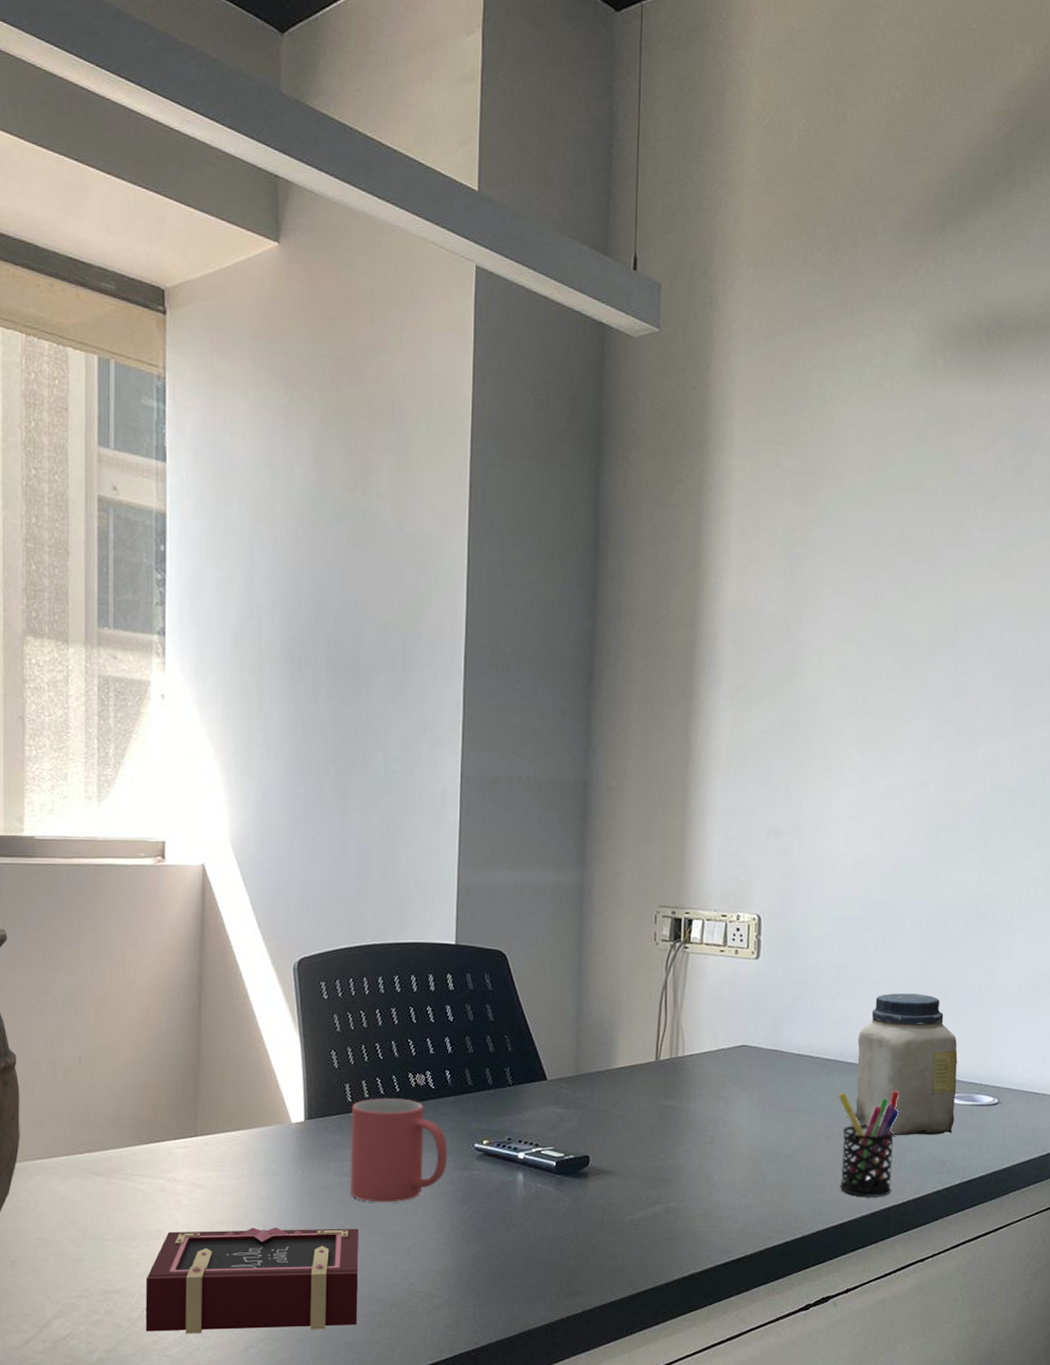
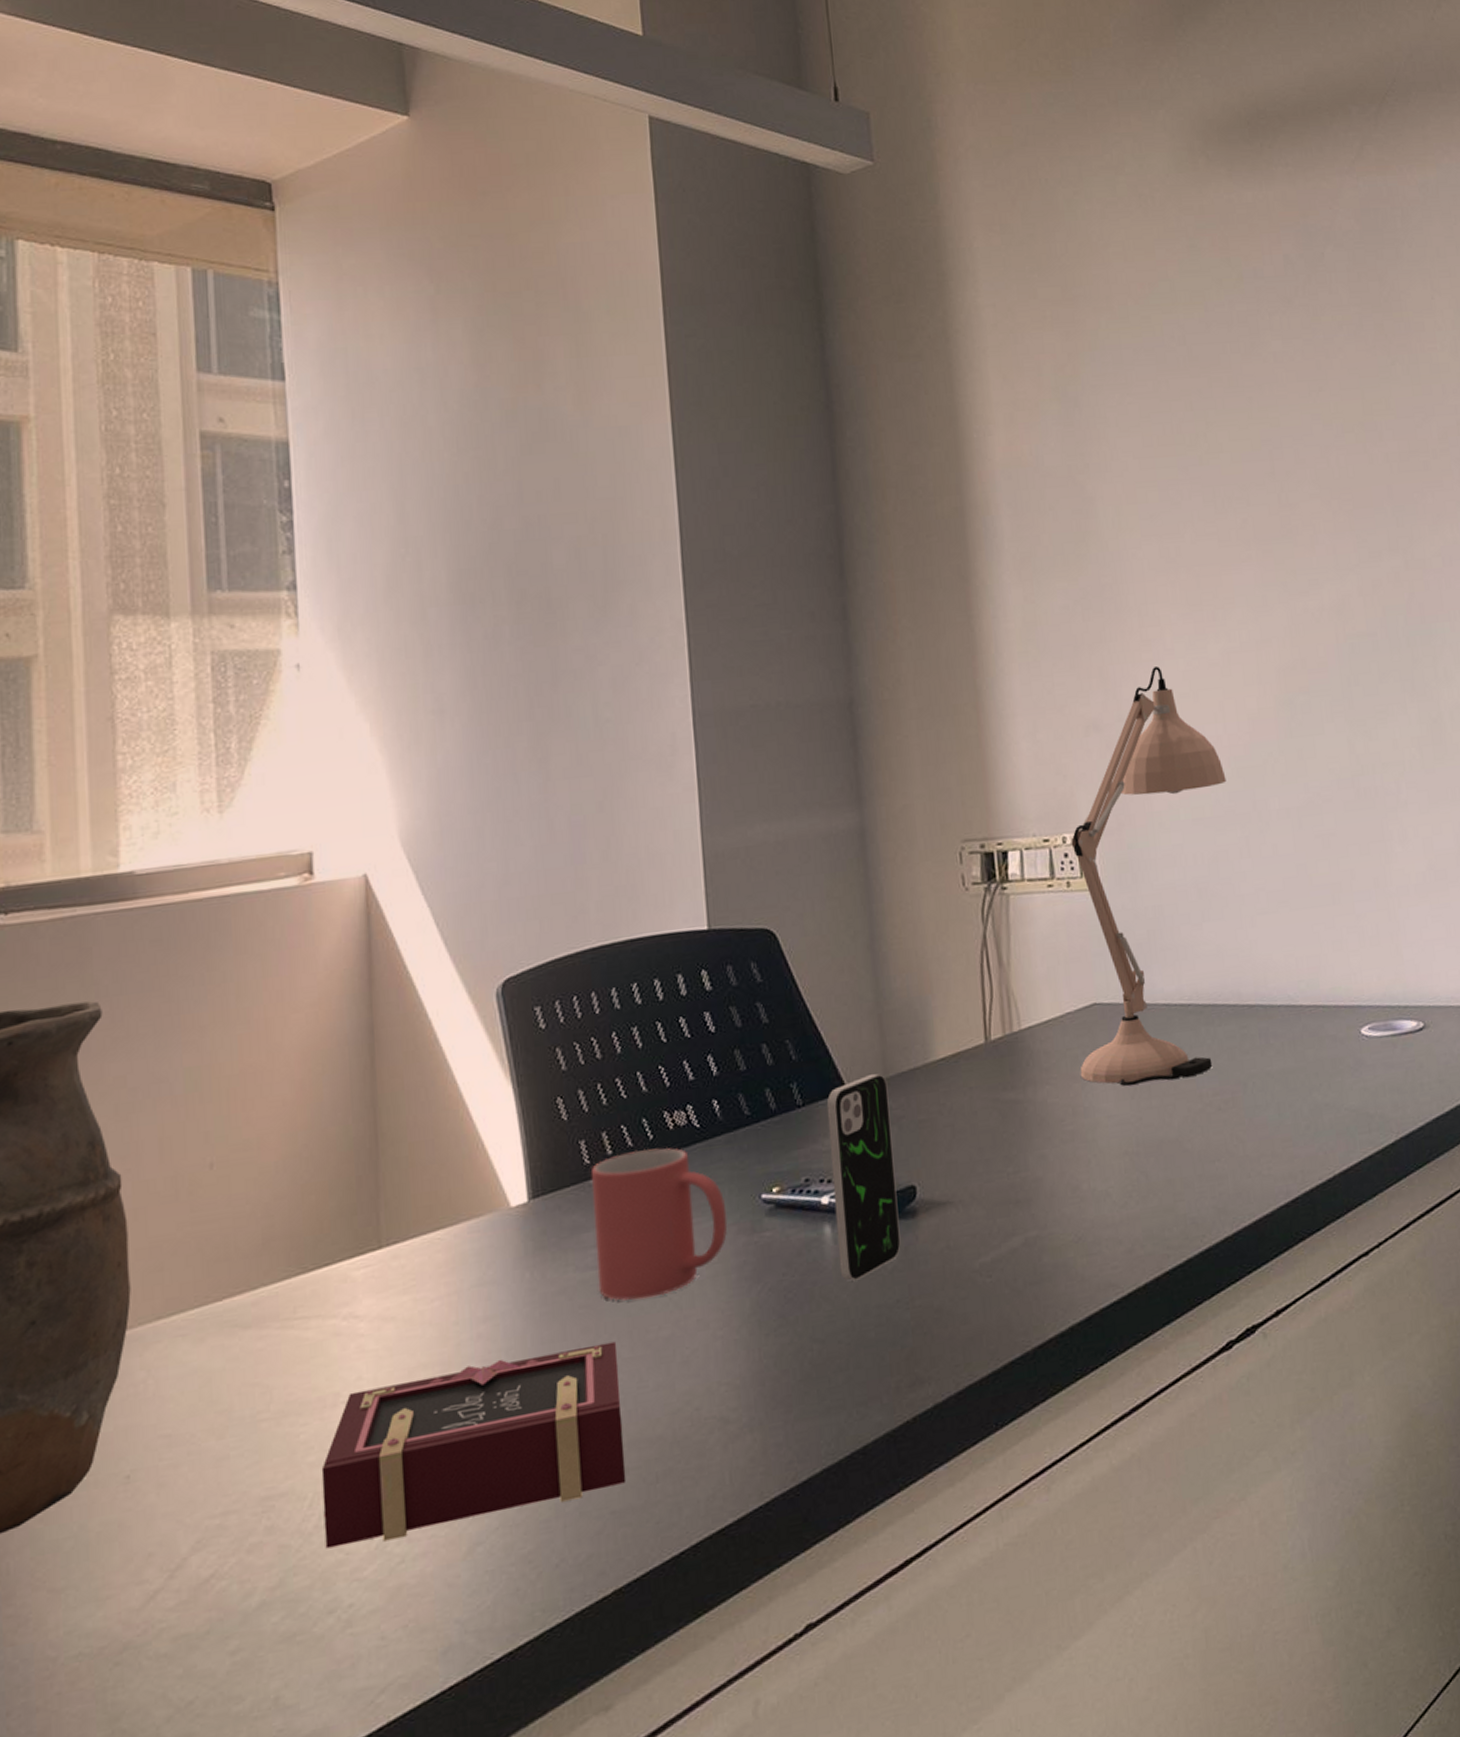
smartphone: none [526,1071,578,1215] -> present [826,1074,901,1281]
desk lamp: none [725,791,875,1111] -> present [1071,666,1227,1086]
pen holder: present [838,1090,900,1197] -> none [1224,1031,1312,1181]
jar: present [856,993,958,1136] -> none [1236,901,1375,1092]

